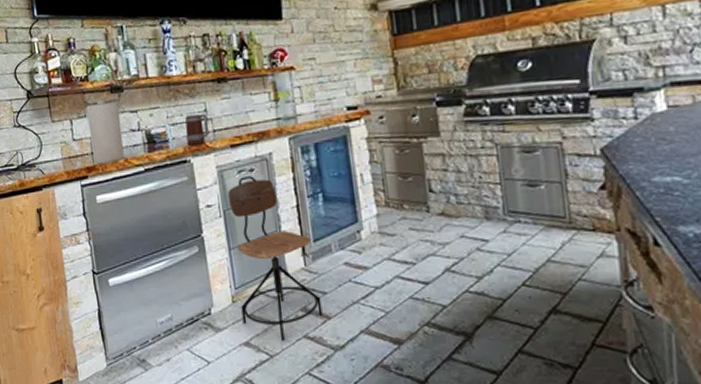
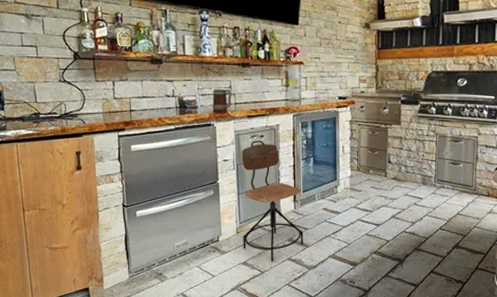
paper towel holder: present [86,100,124,164] -> none [128,69,159,120]

